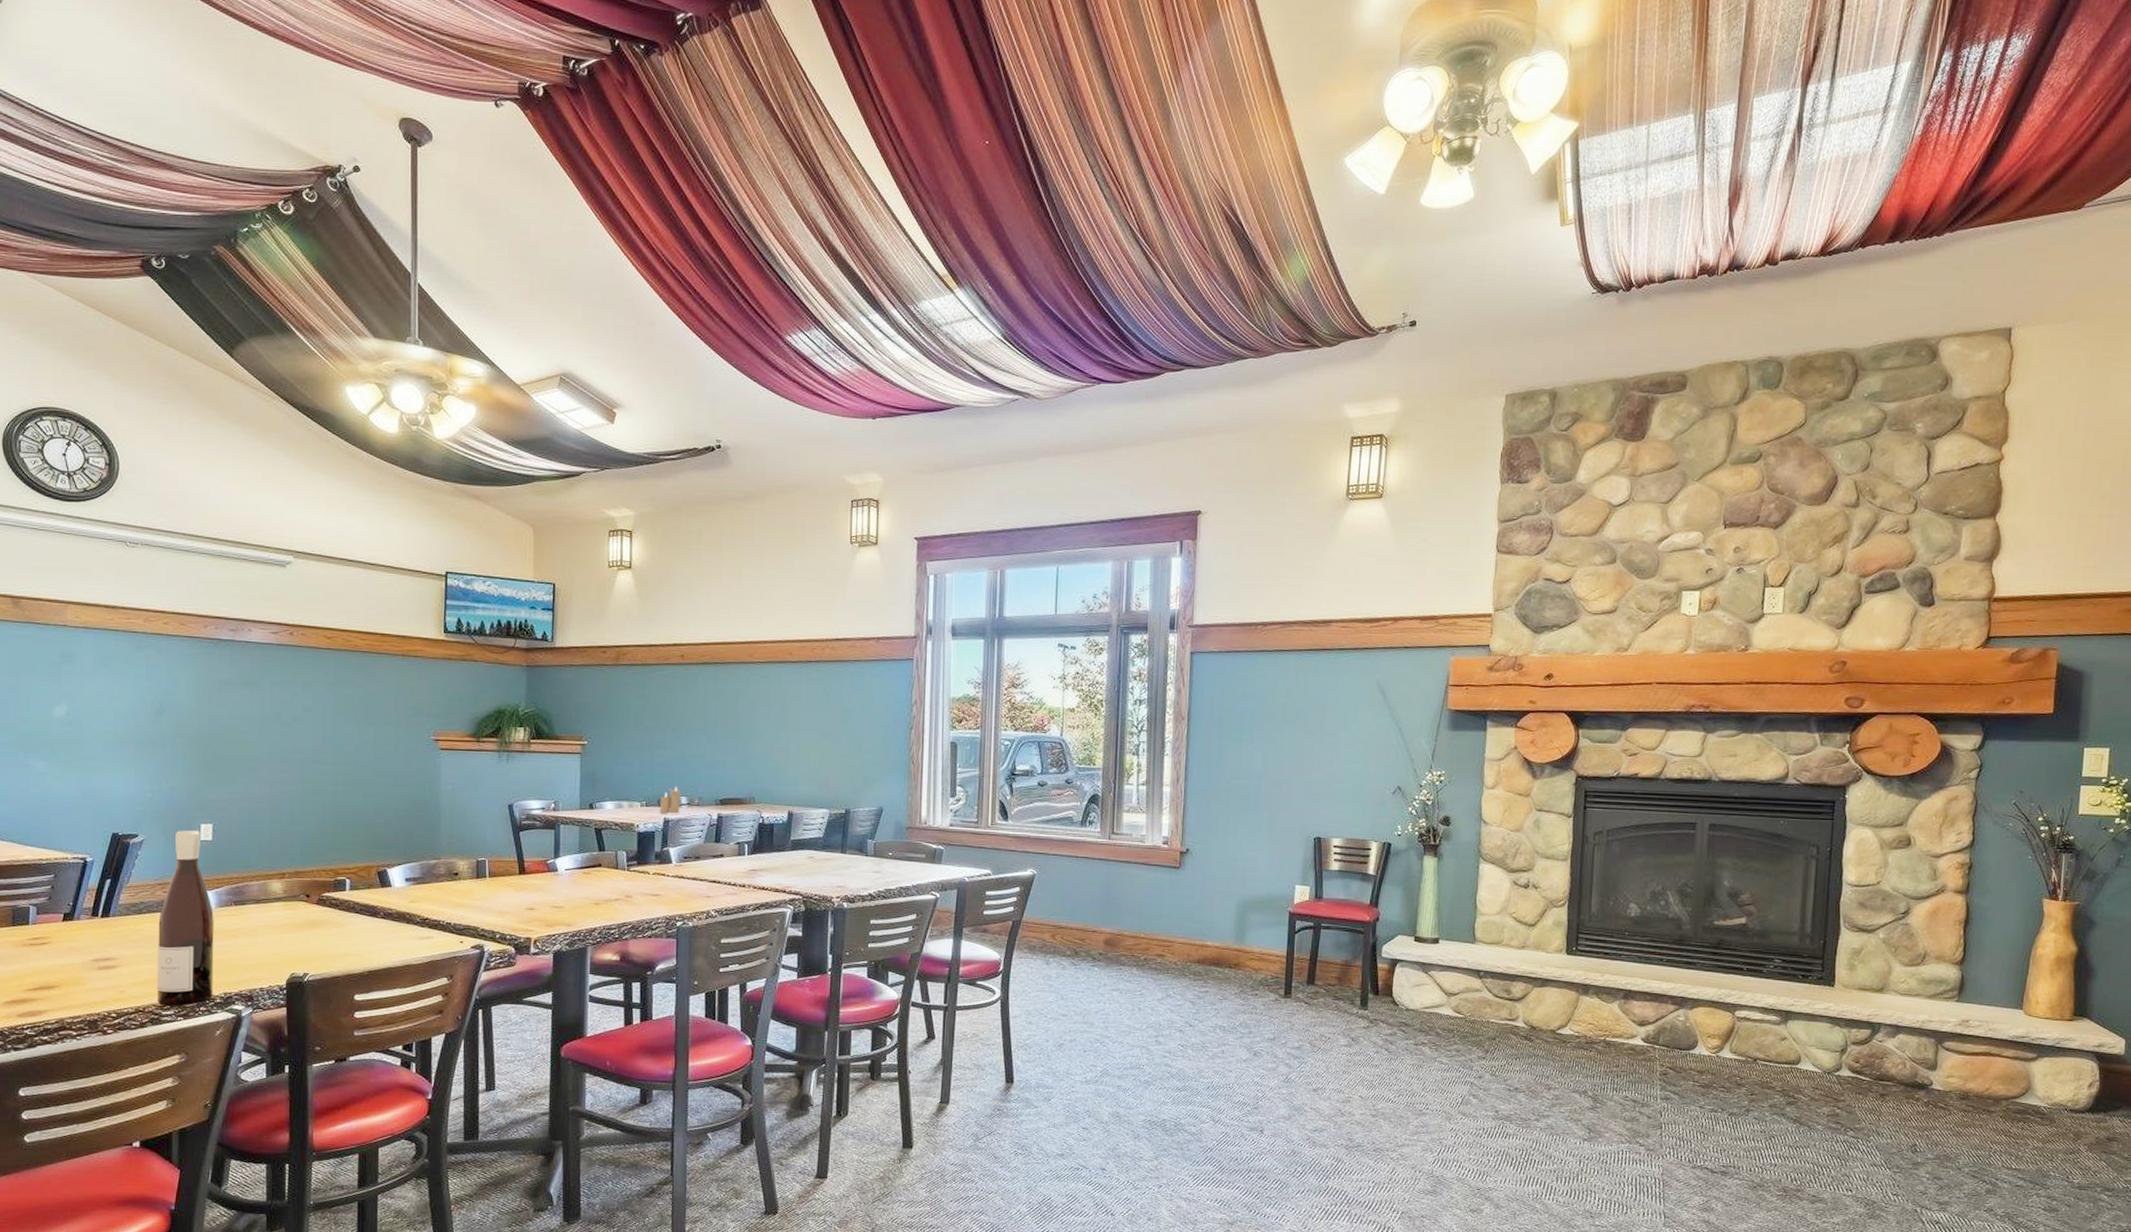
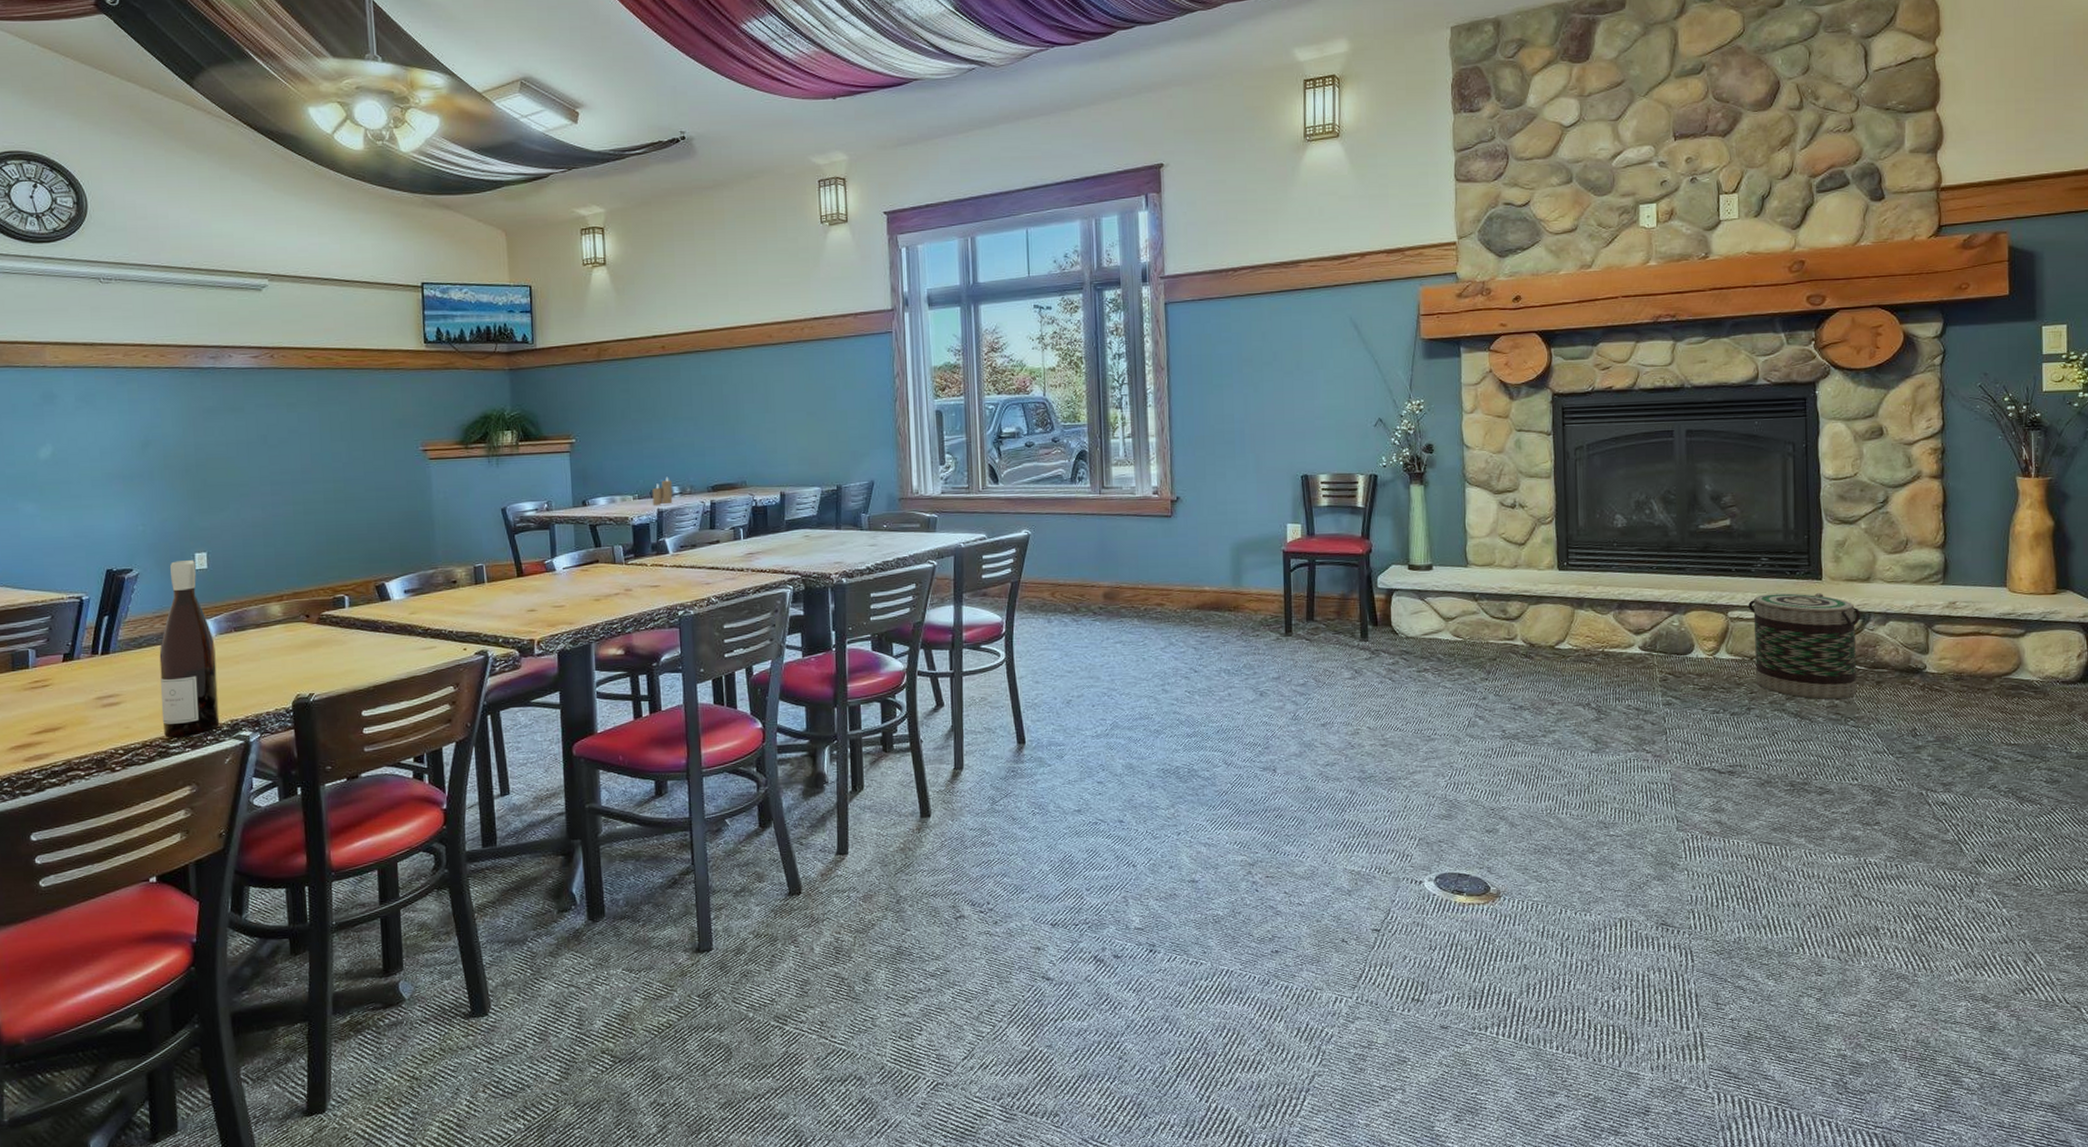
basket: none [1756,996,1871,1109] -> present [1748,593,1861,700]

